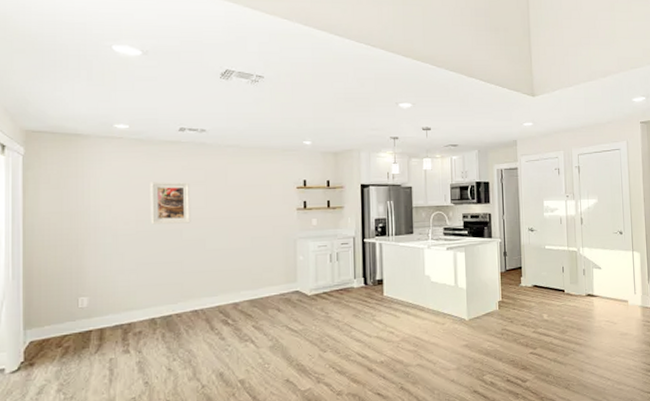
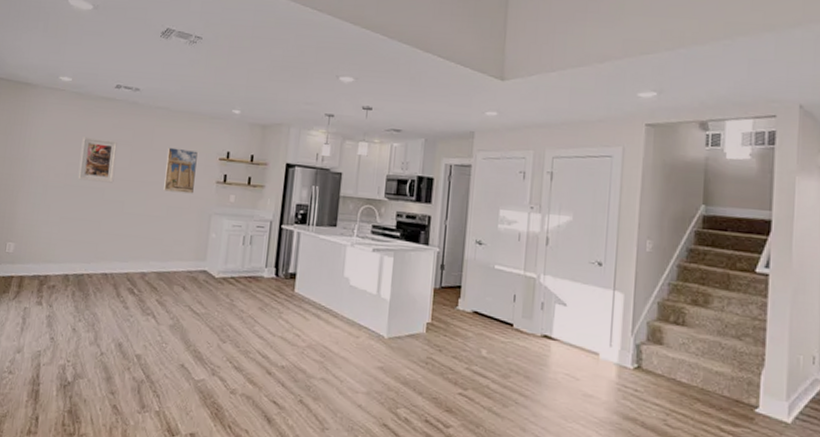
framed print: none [244,182,277,224] -> present [163,147,198,194]

